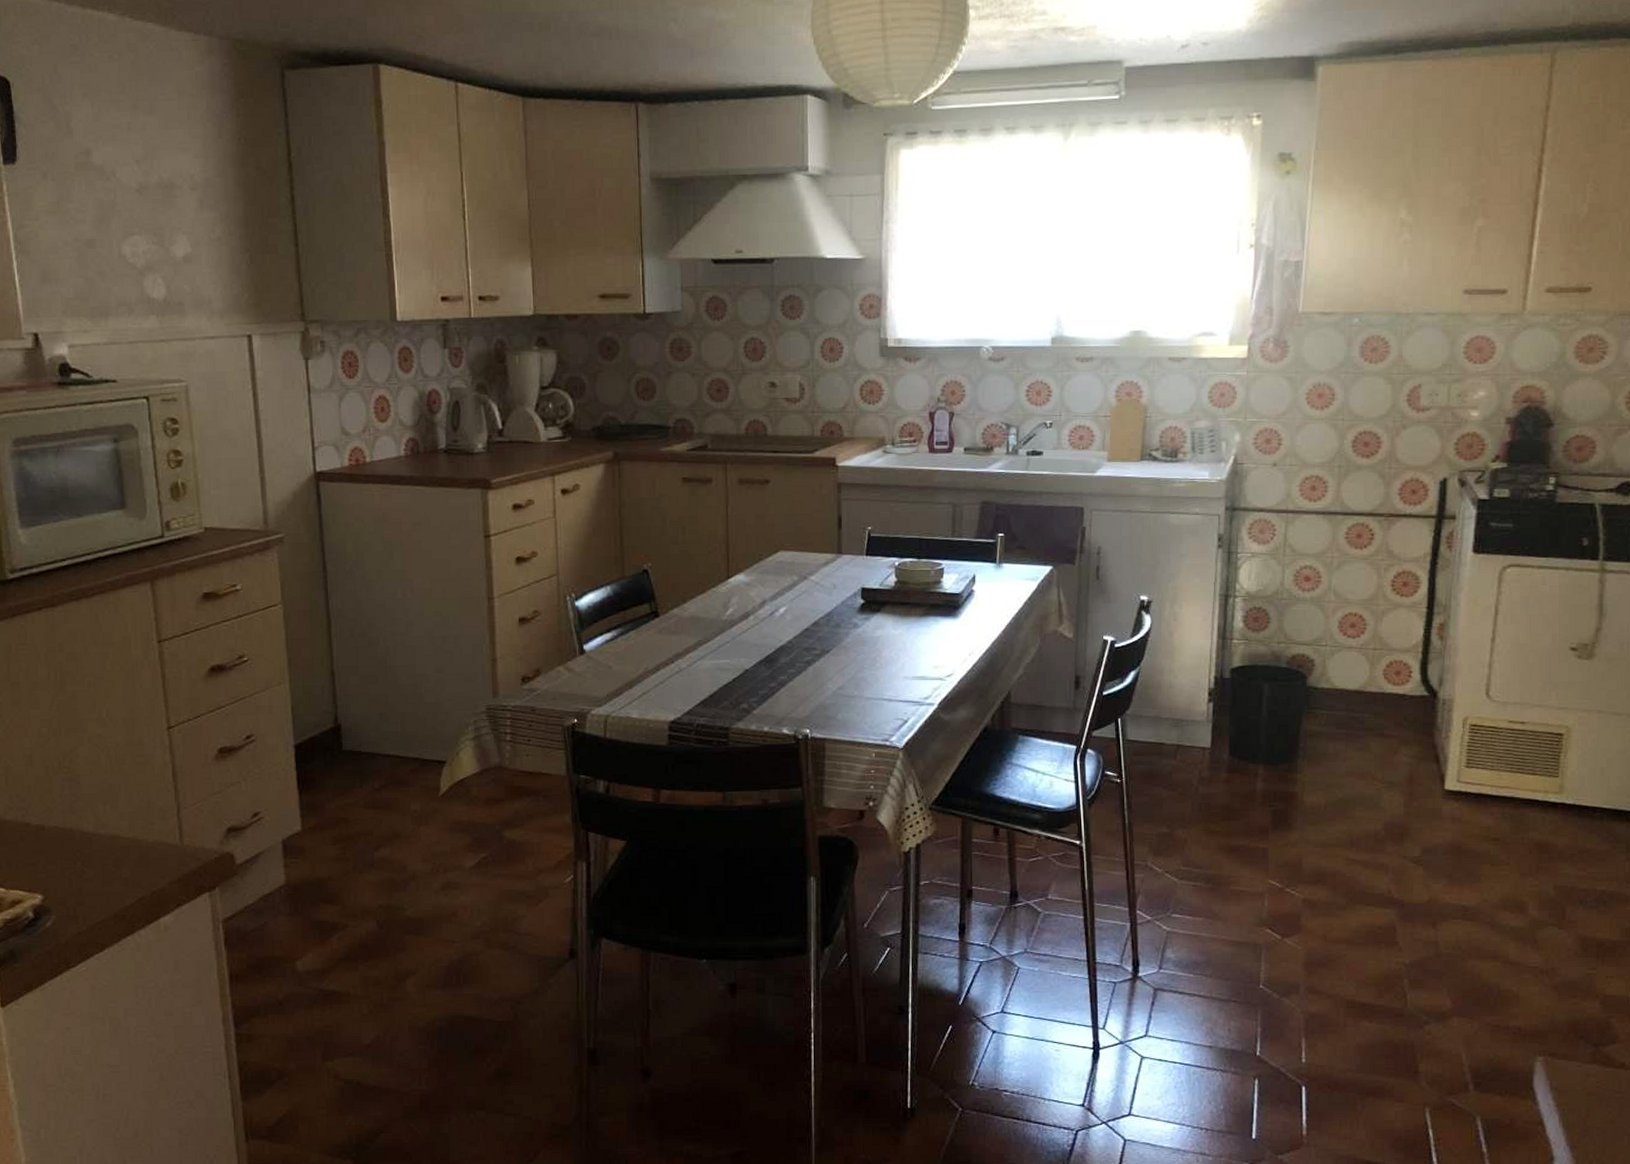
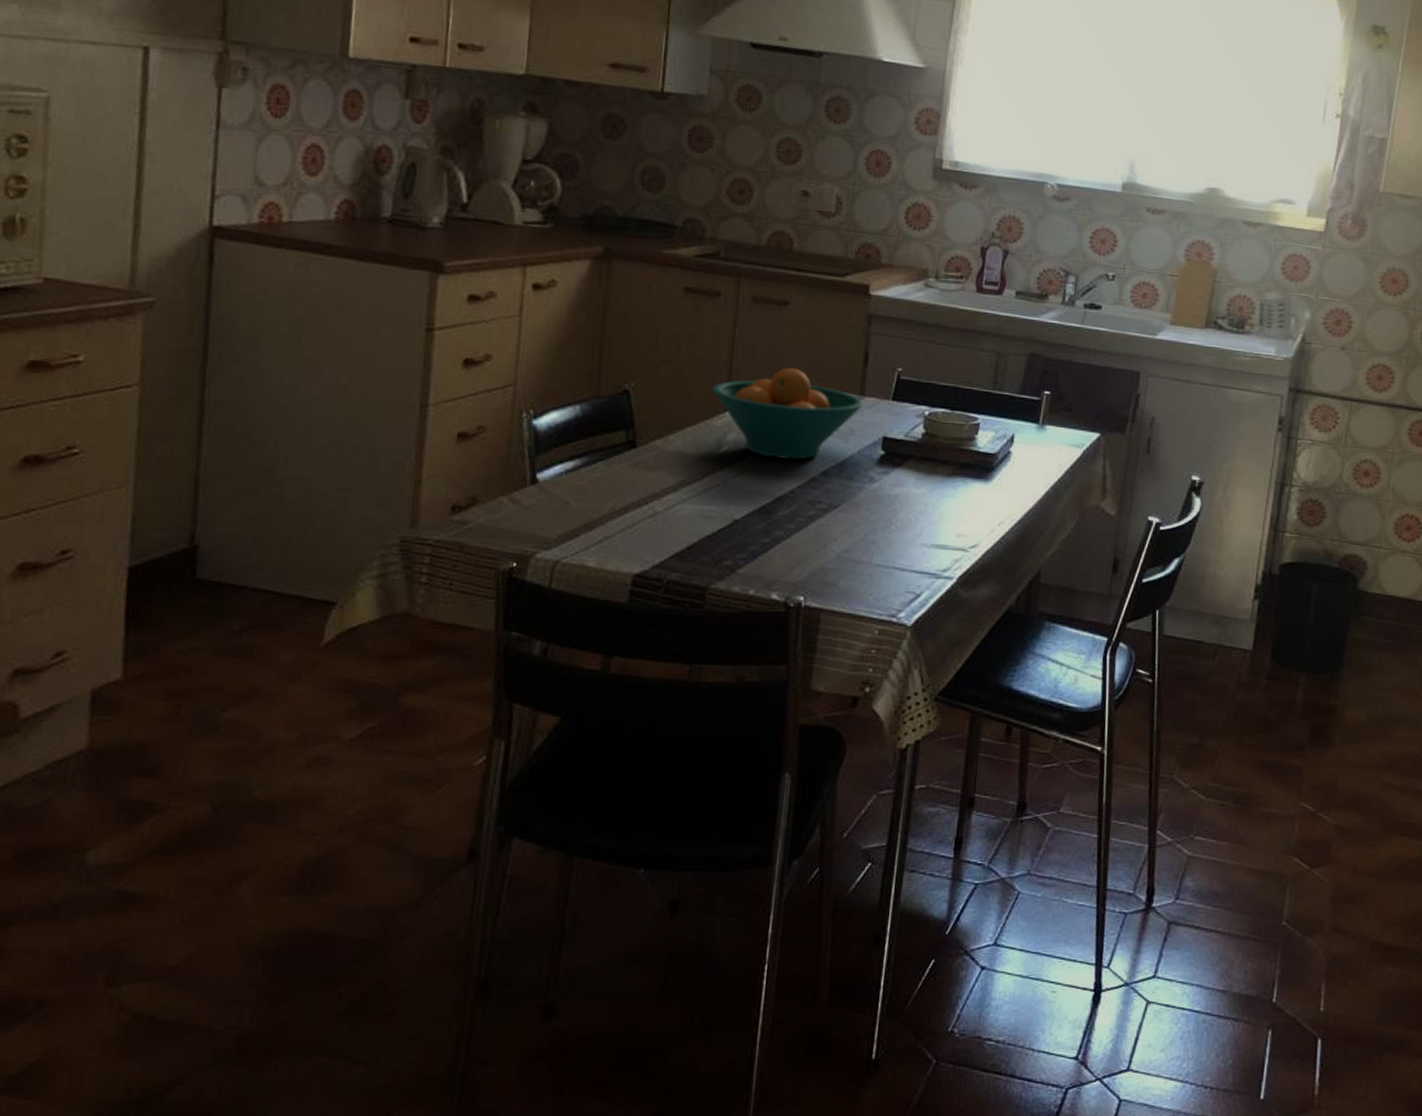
fruit bowl: none [714,537,843,615] -> present [712,368,865,460]

